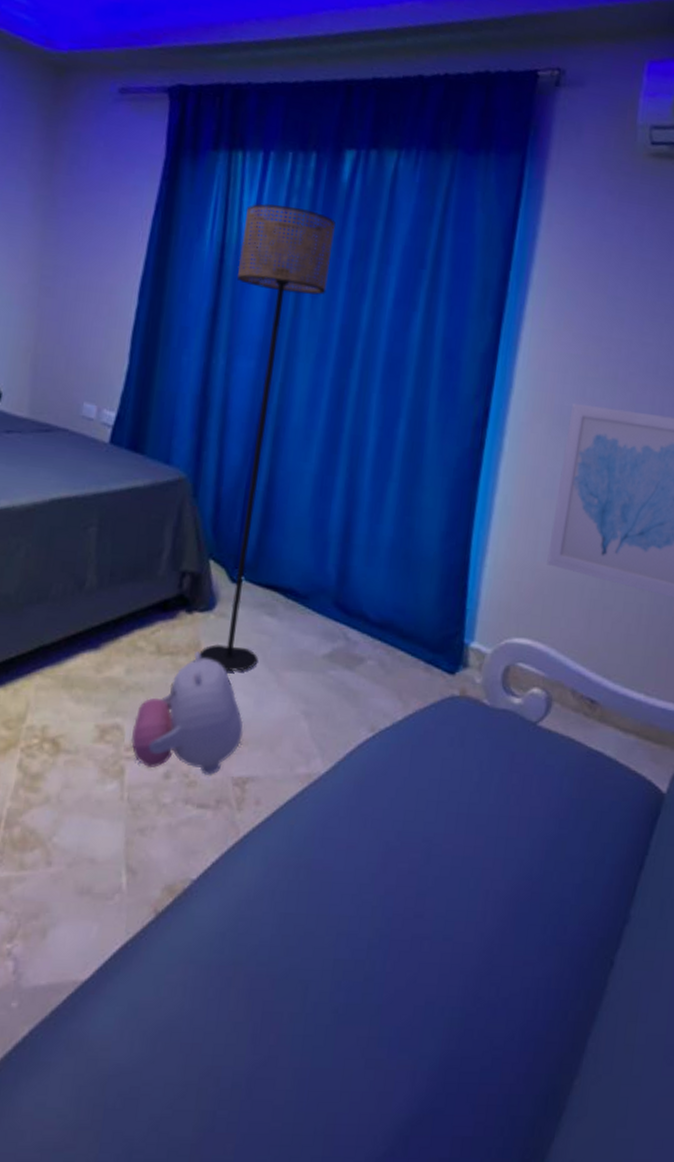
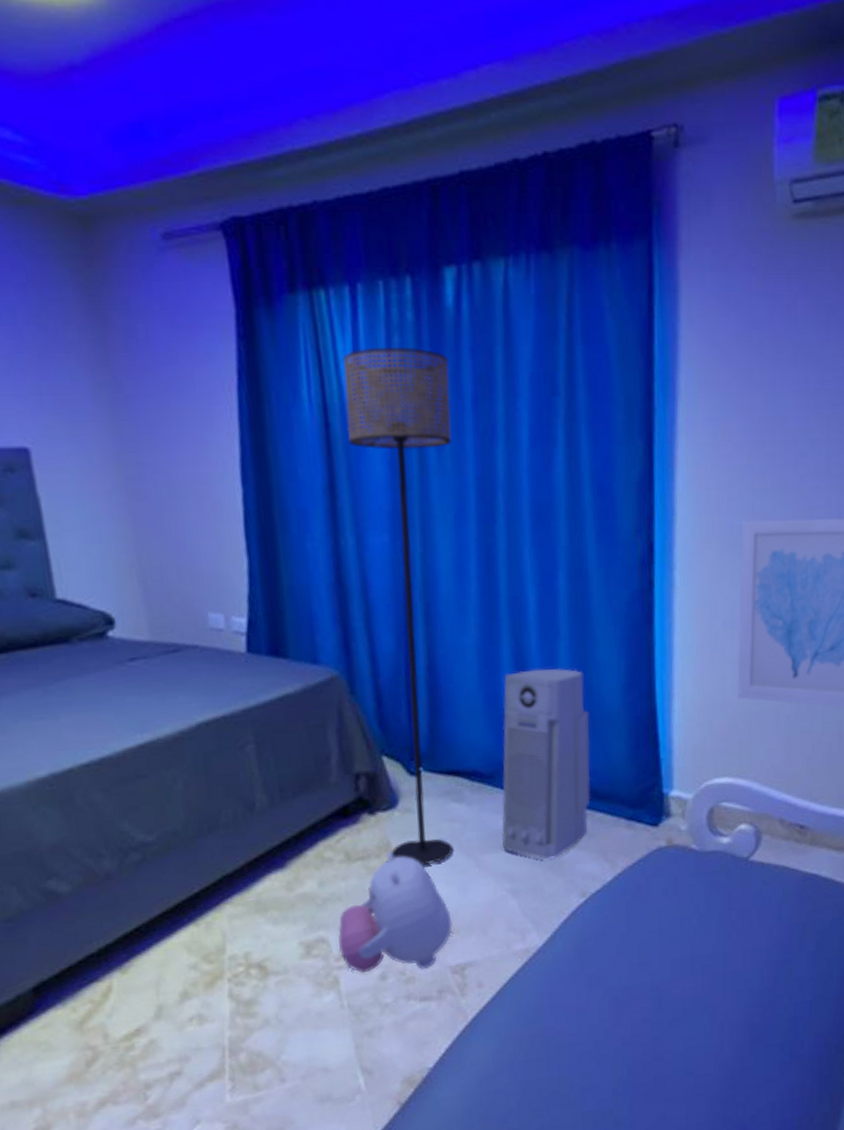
air purifier: none [304,503,407,688] -> present [501,668,591,860]

